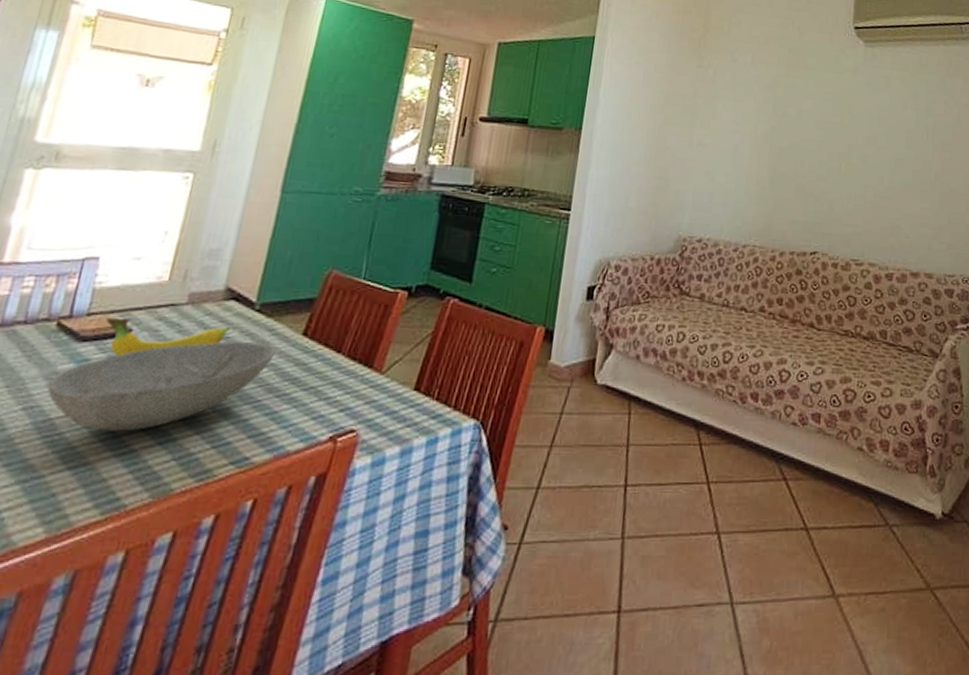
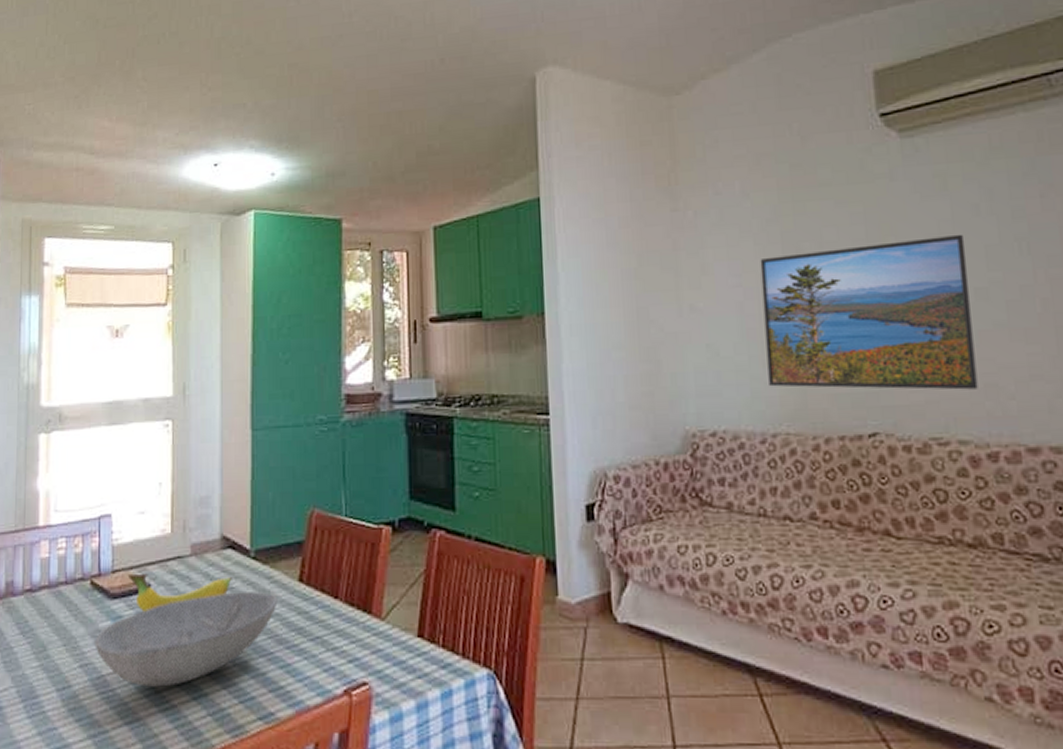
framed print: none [747,113,895,228] -> present [760,234,978,390]

